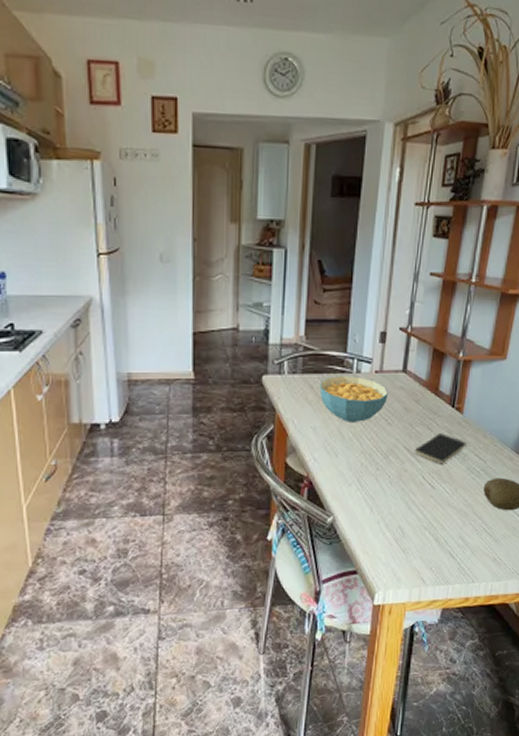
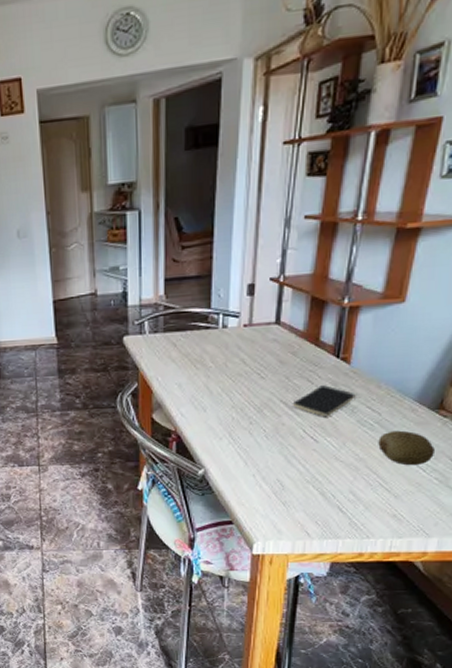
cereal bowl: present [319,376,388,422] -> none [183,331,259,378]

